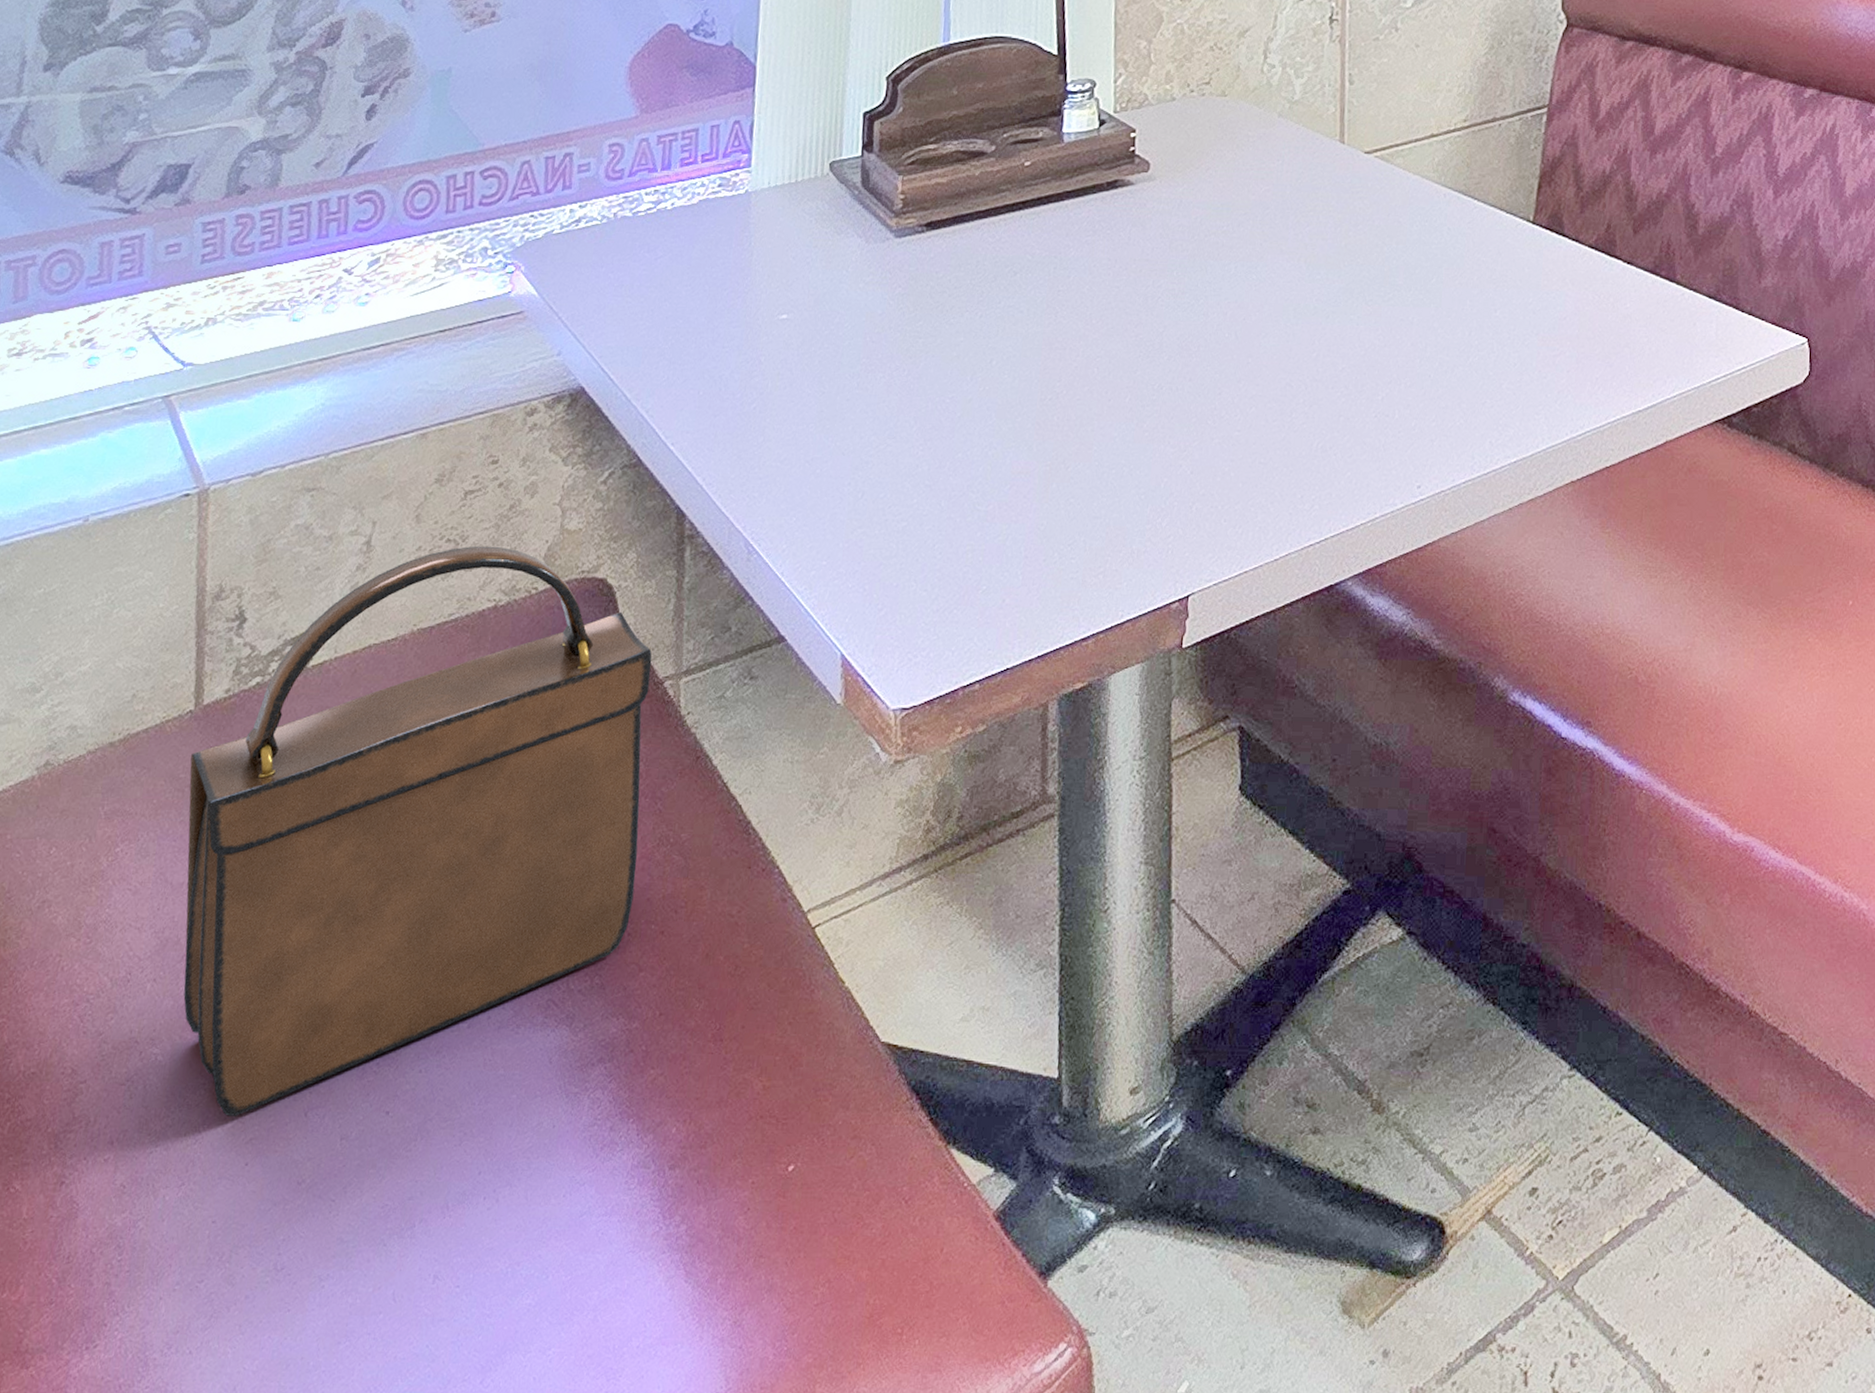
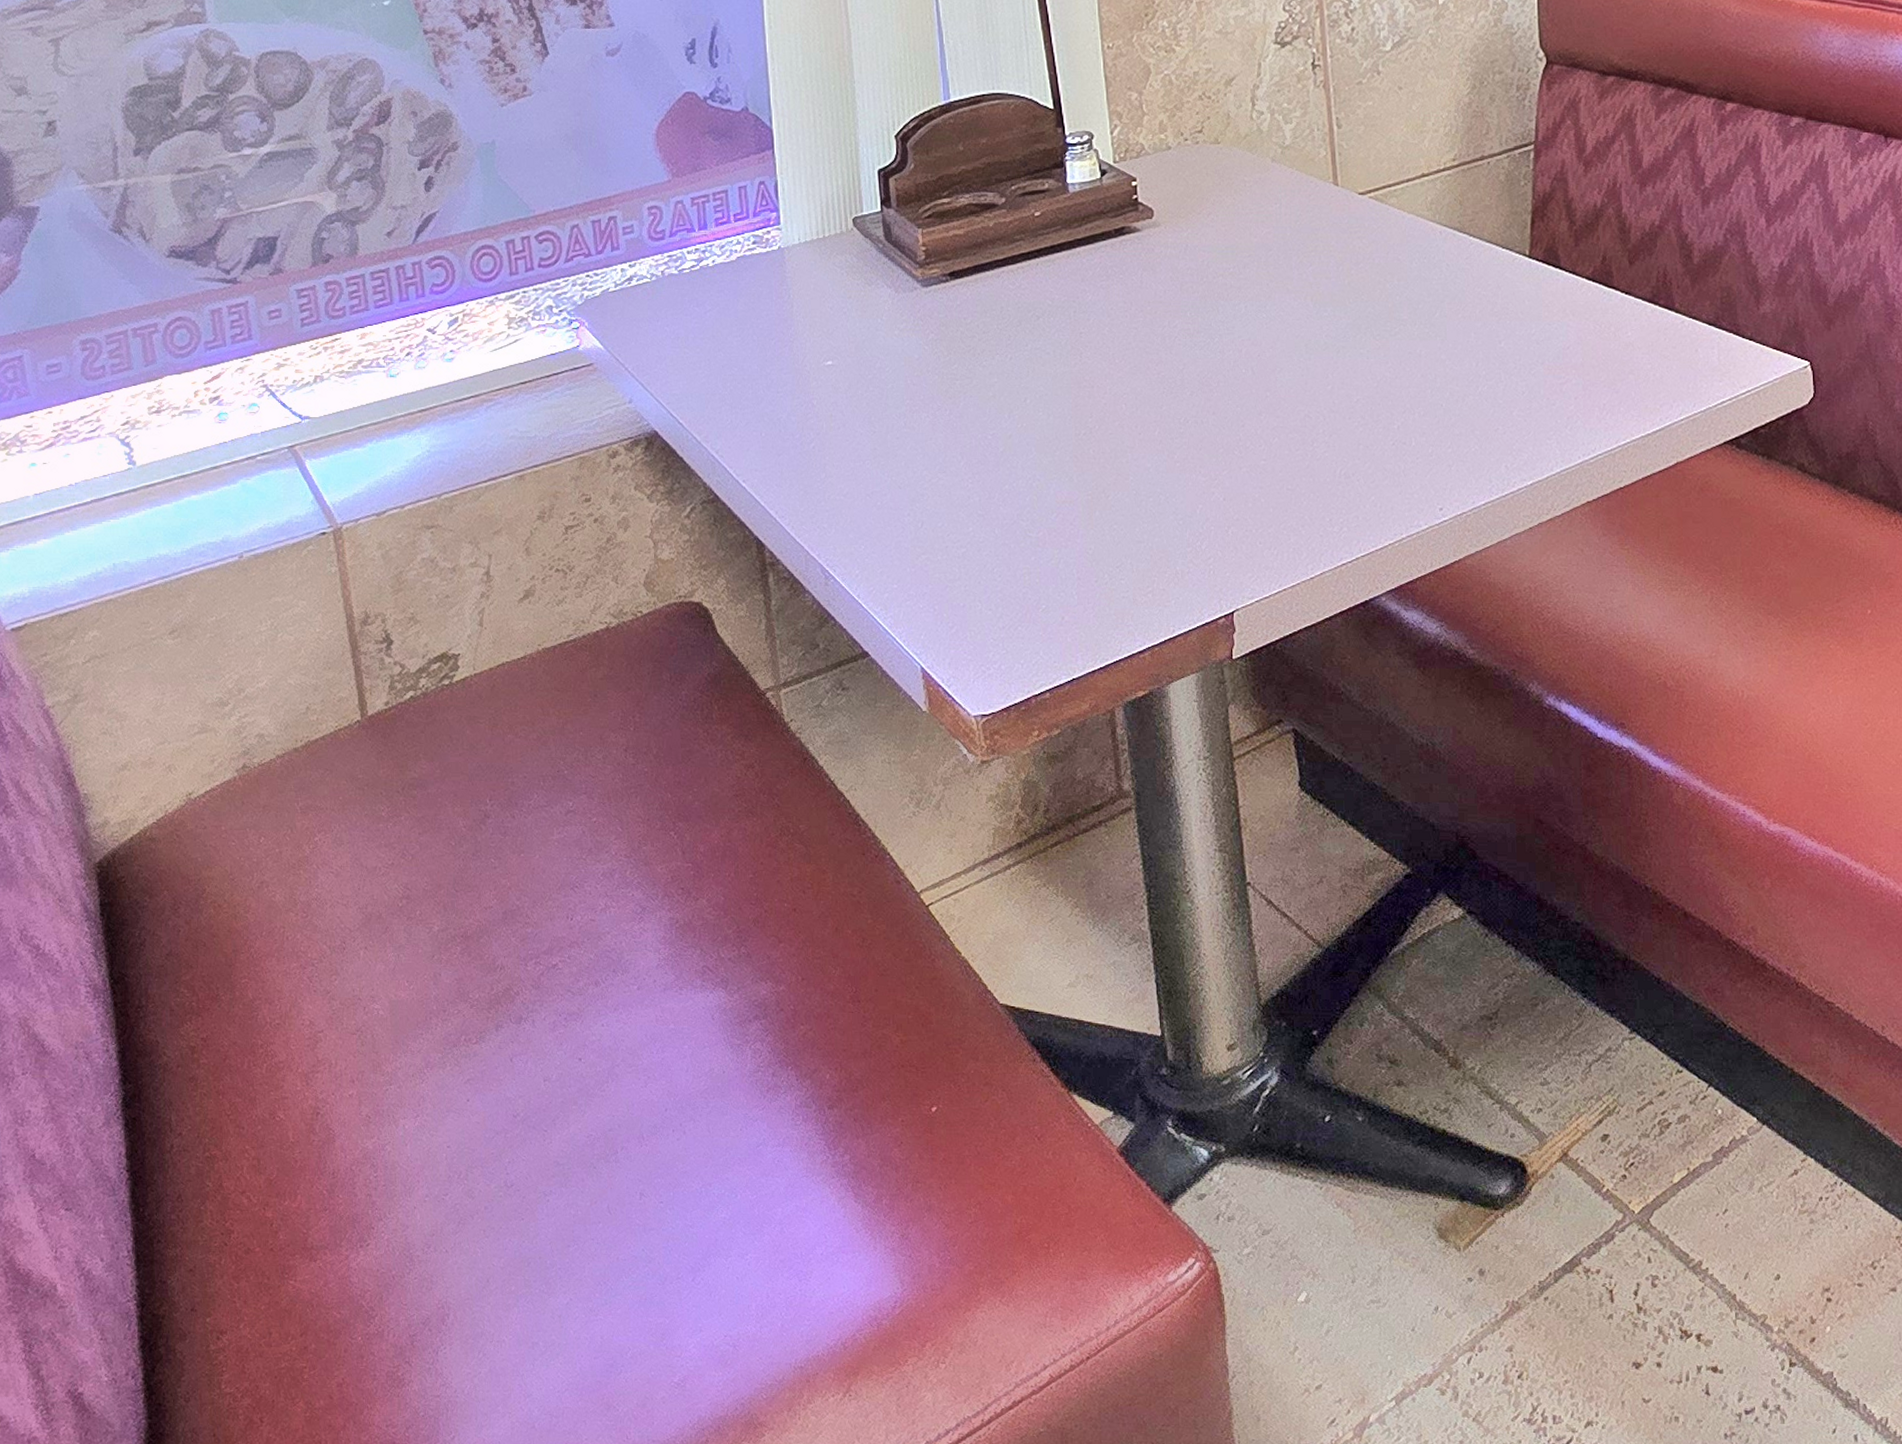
handbag: present [183,545,652,1116] -> none [365,574,765,1061]

